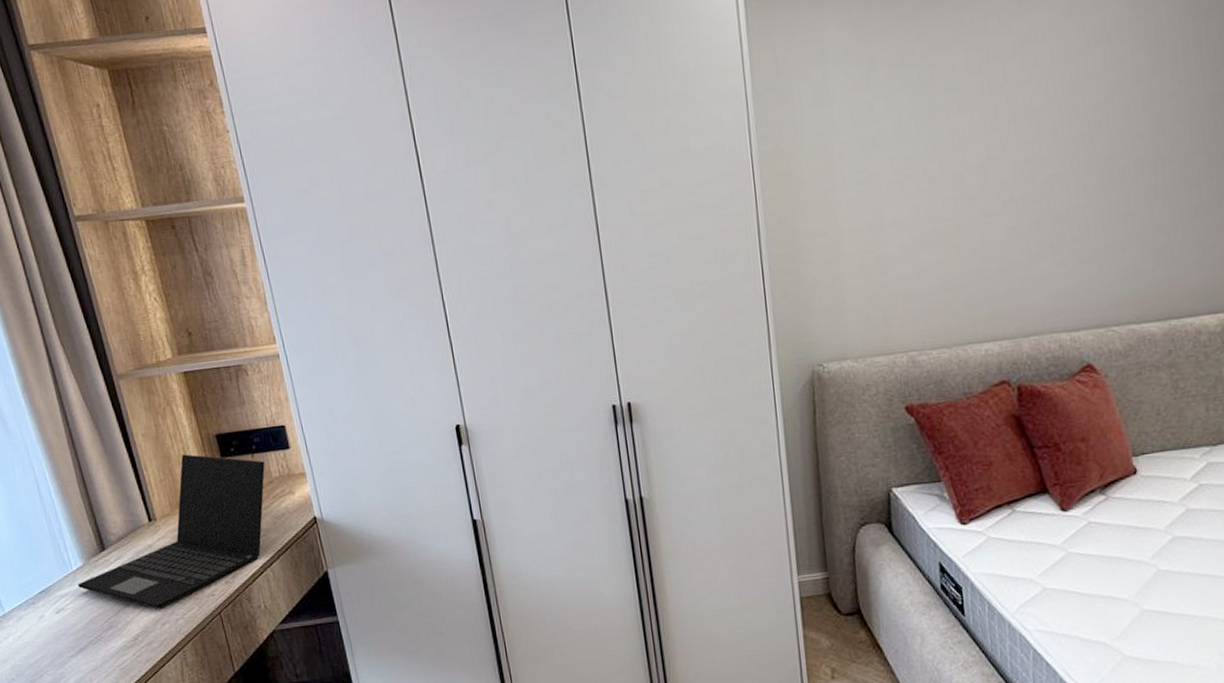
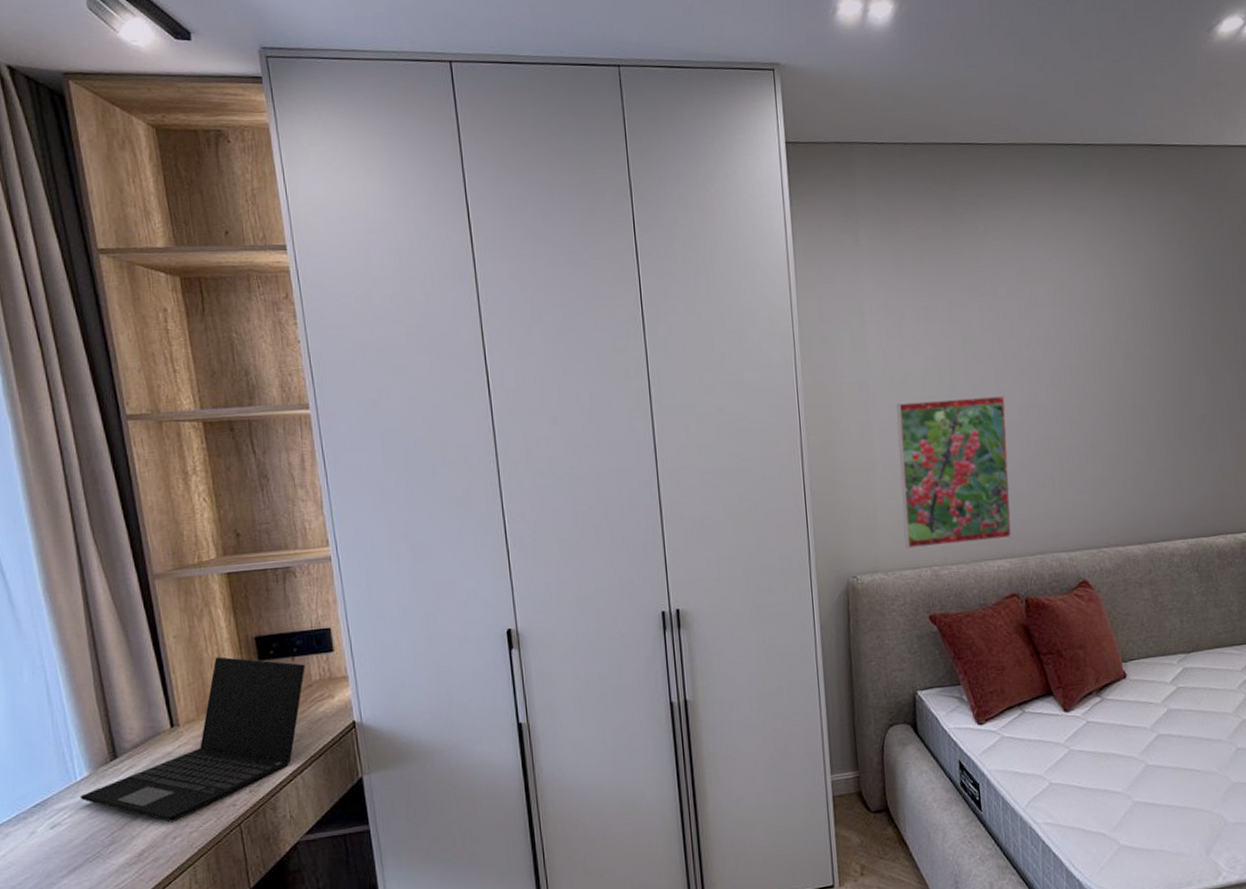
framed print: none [866,151,1003,333] -> present [896,395,1012,549]

